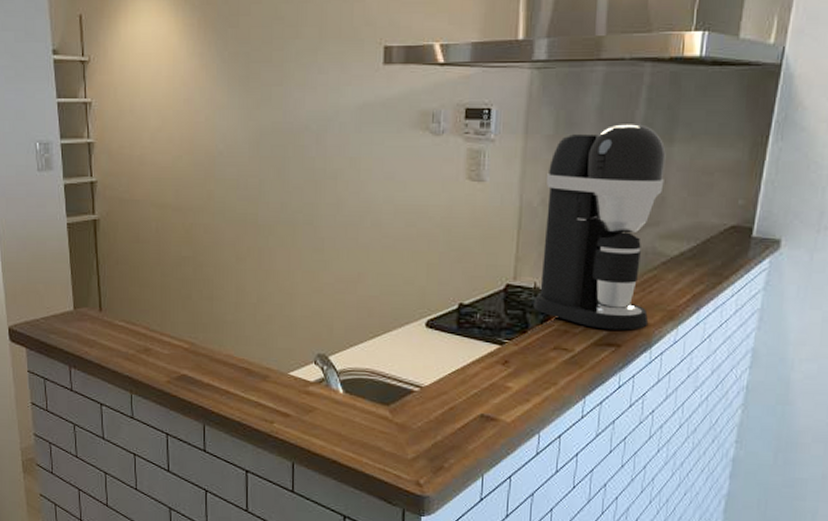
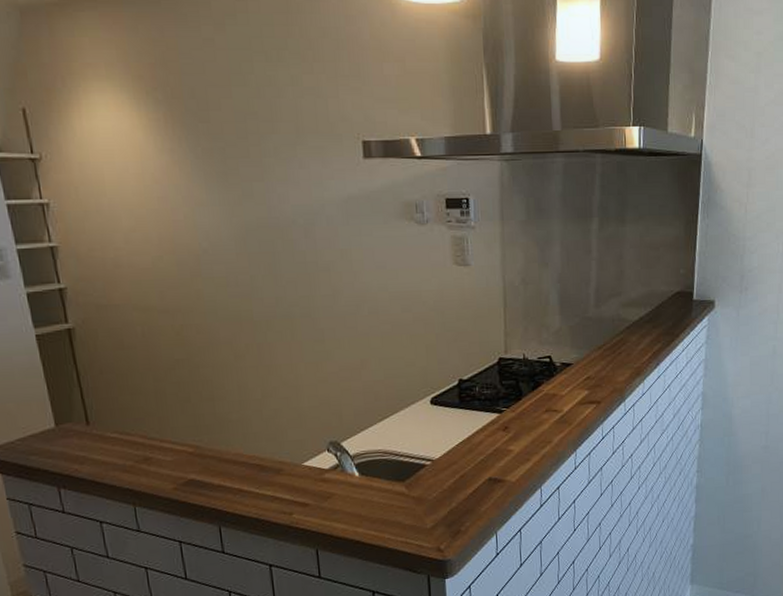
coffee maker: present [533,124,666,331] -> none [524,208,621,390]

